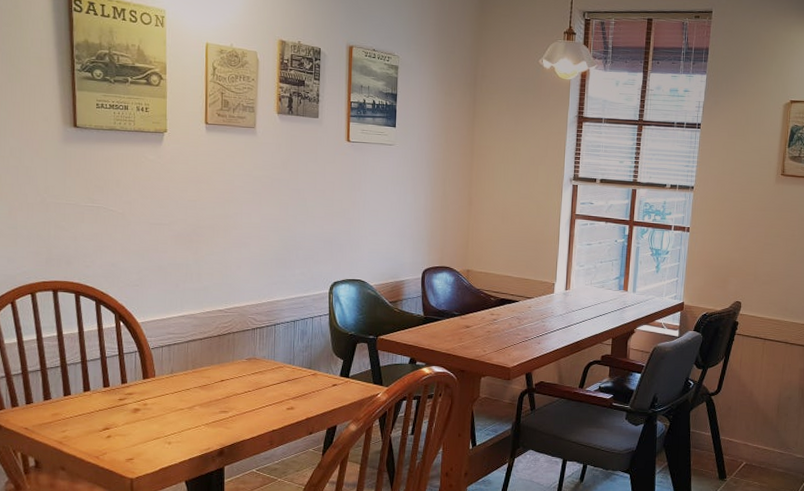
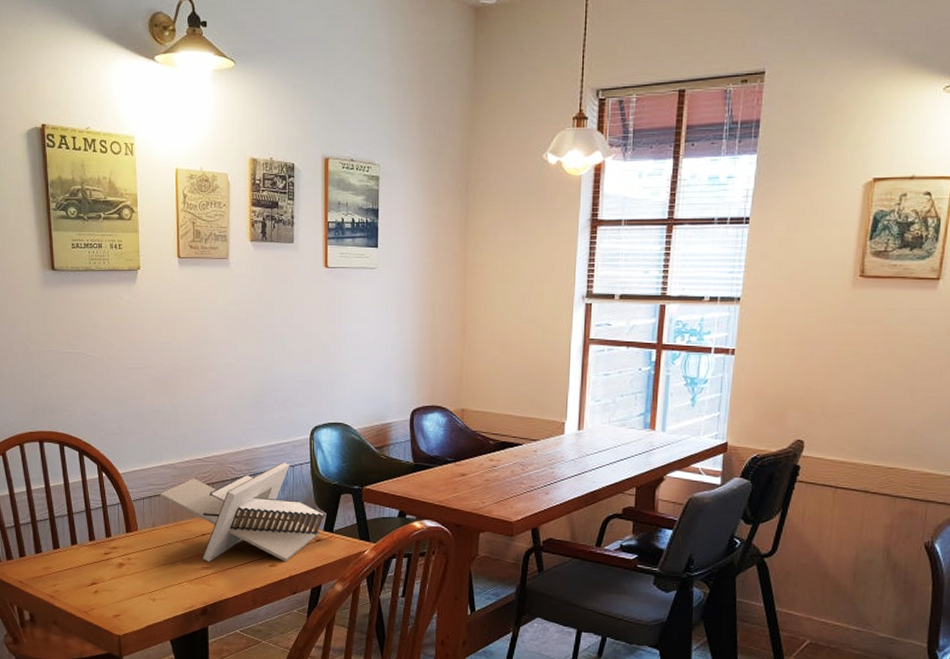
architectural model: none [179,313,343,406] -> present [160,462,327,562]

